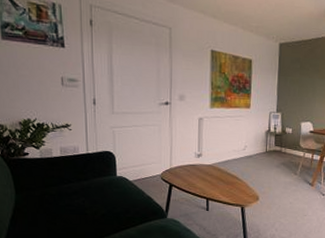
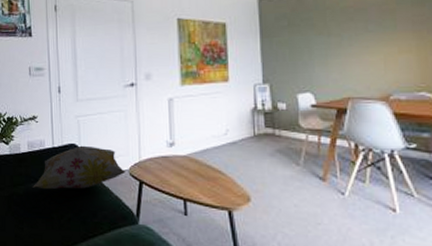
decorative pillow: none [66,153,158,190] -> present [33,145,126,190]

